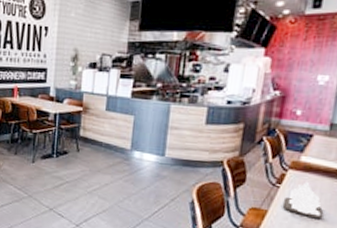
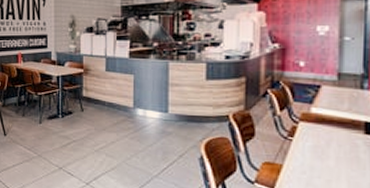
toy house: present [282,181,323,220] -> none [298,133,345,173]

